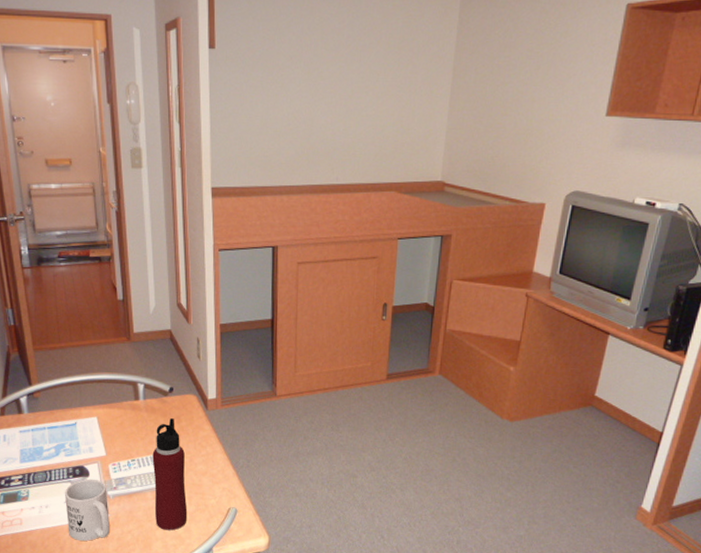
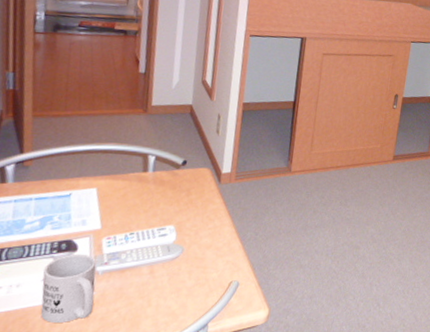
water bottle: present [152,418,188,531] -> none [148,191,191,307]

